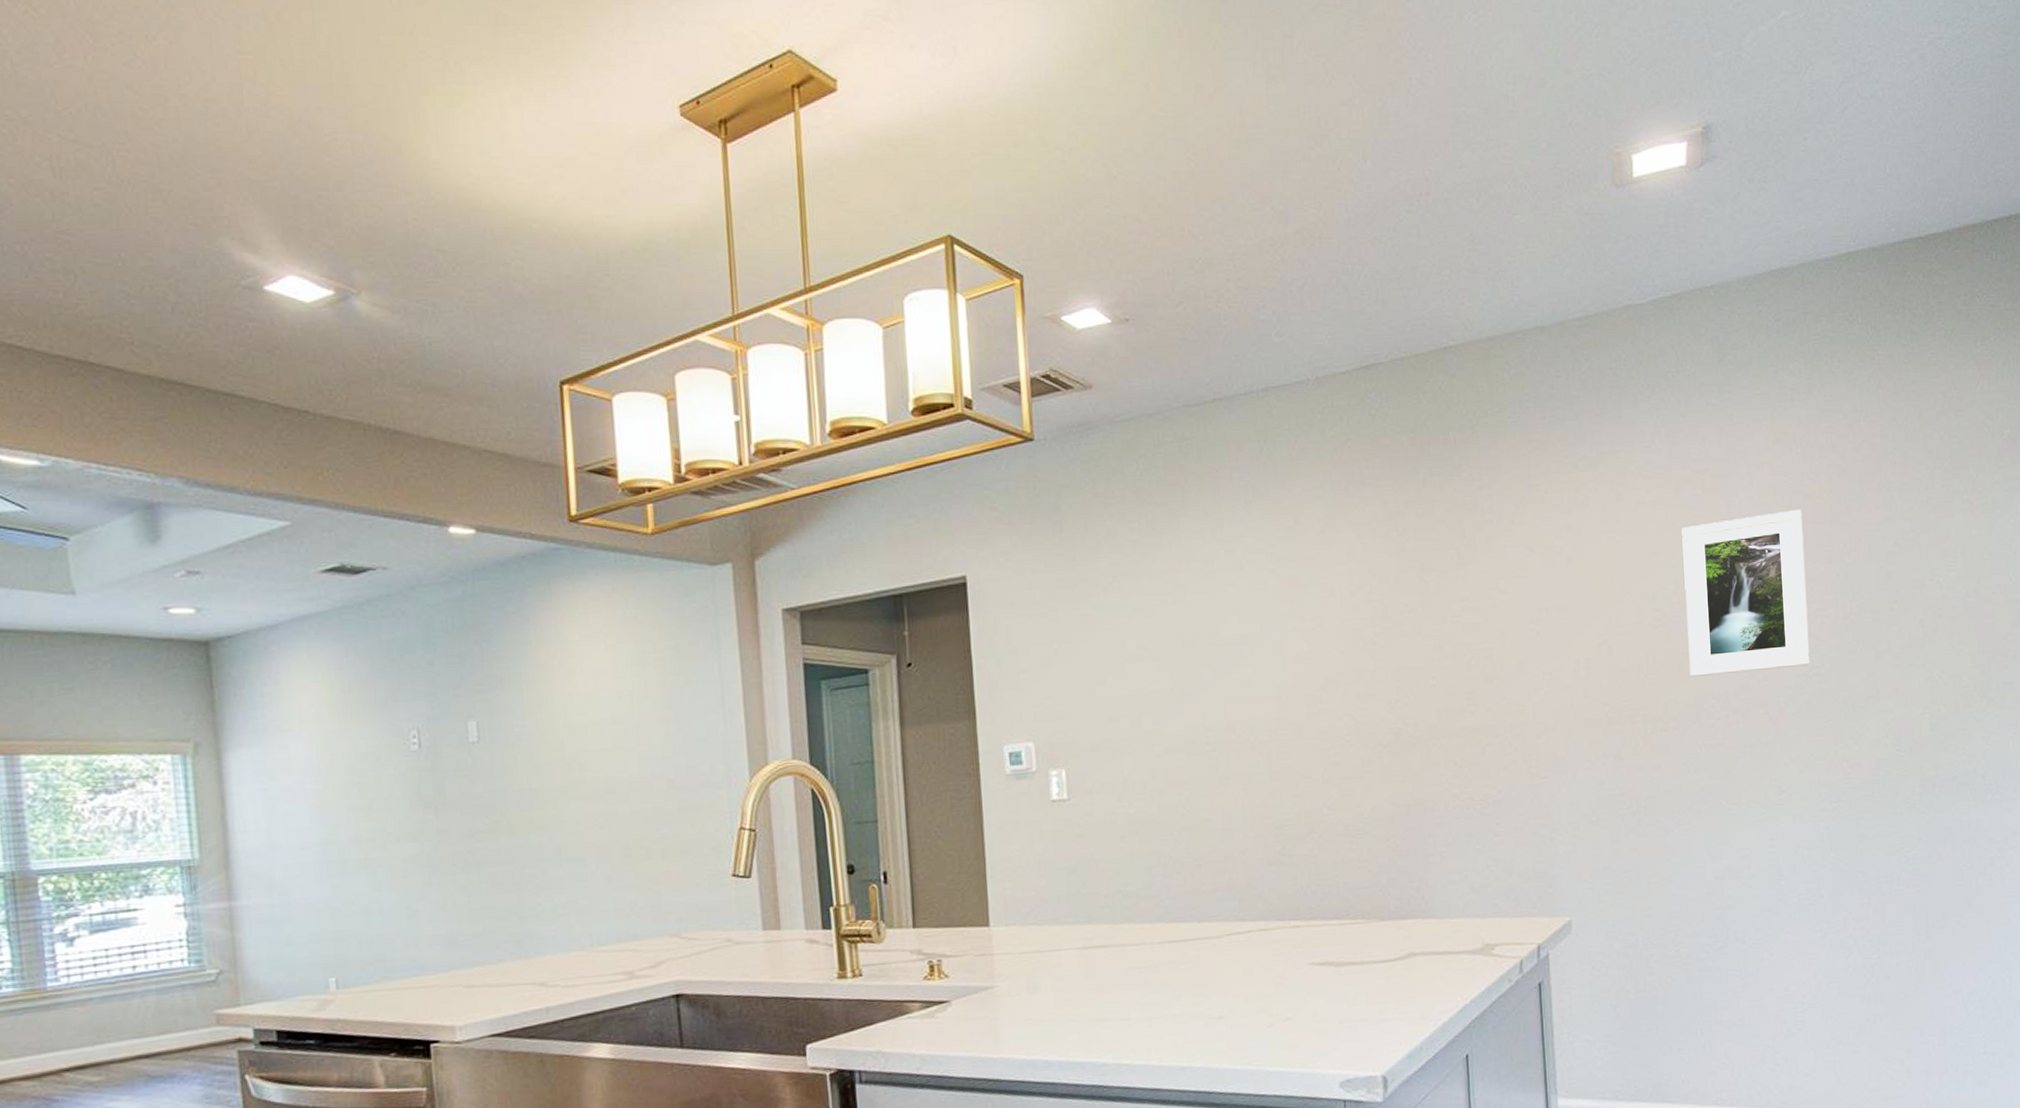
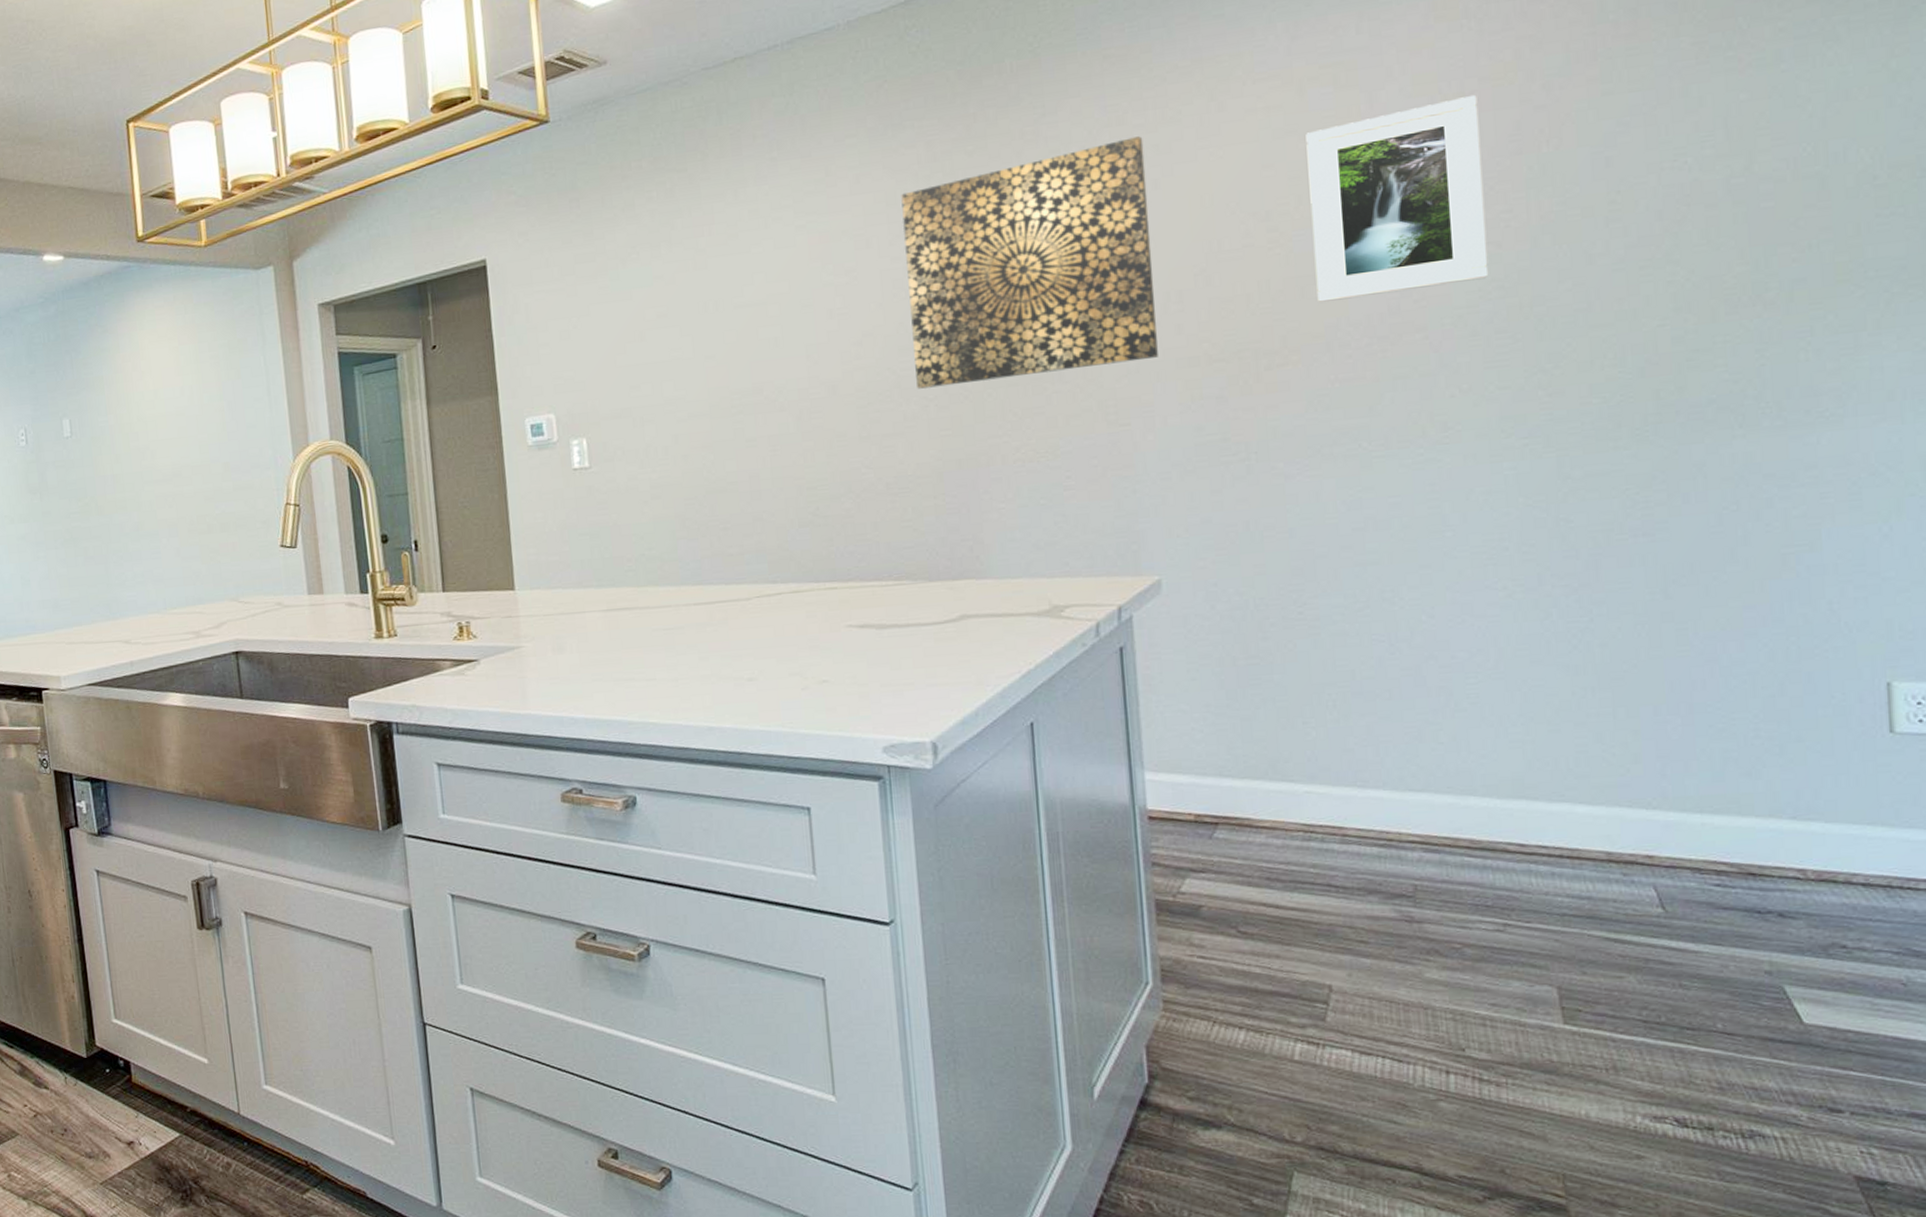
wall art: none [1361,516,1570,735] -> present [901,136,1158,389]

